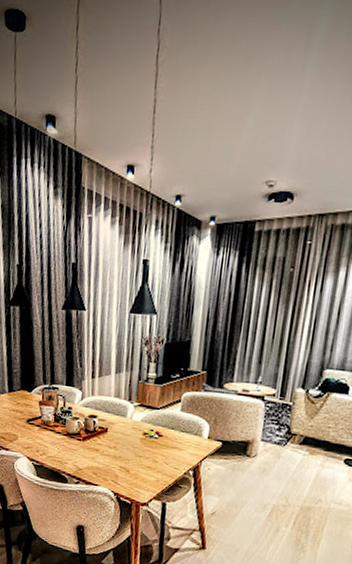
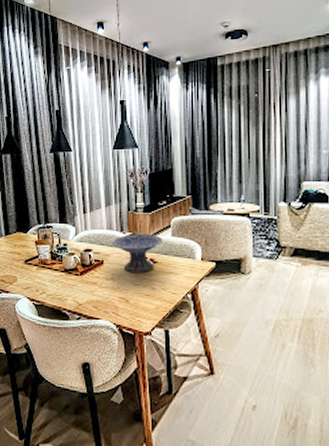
decorative bowl: none [118,404,172,445] -> present [111,234,164,272]

